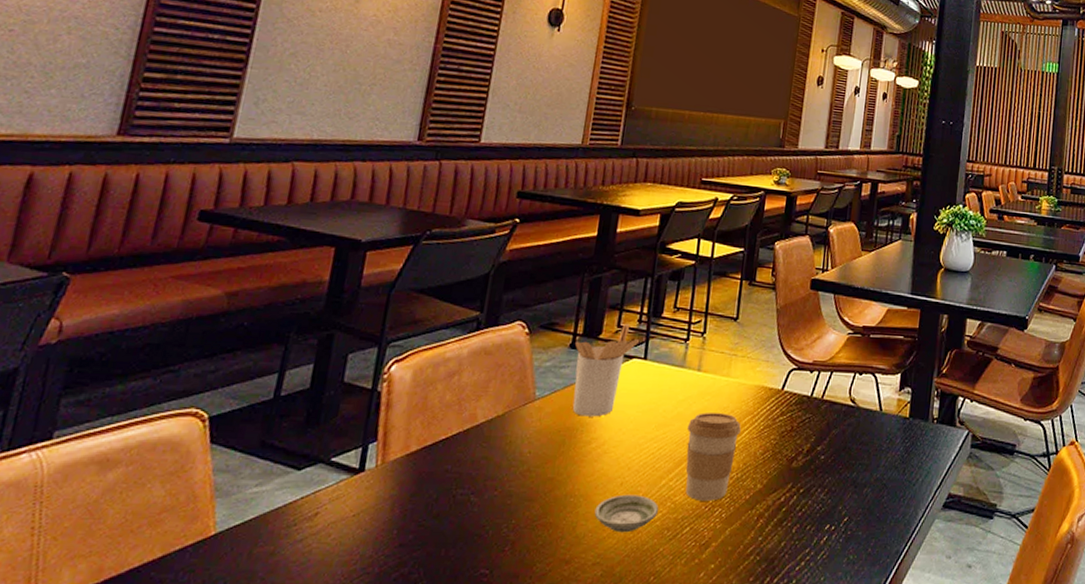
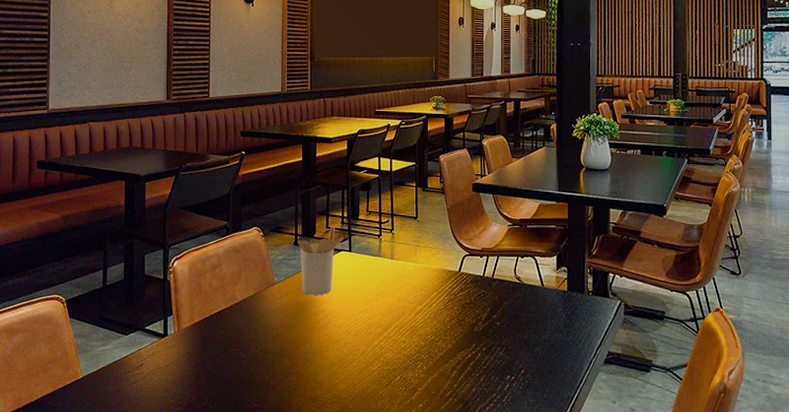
saucer: present [594,494,659,533] -> none [328,352,375,380]
coffee cup: present [685,412,741,501] -> none [389,290,430,357]

